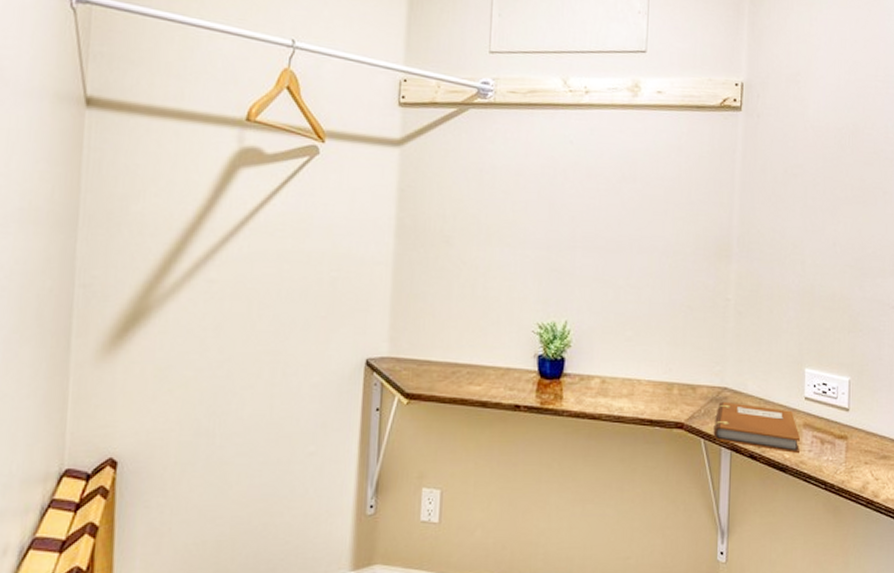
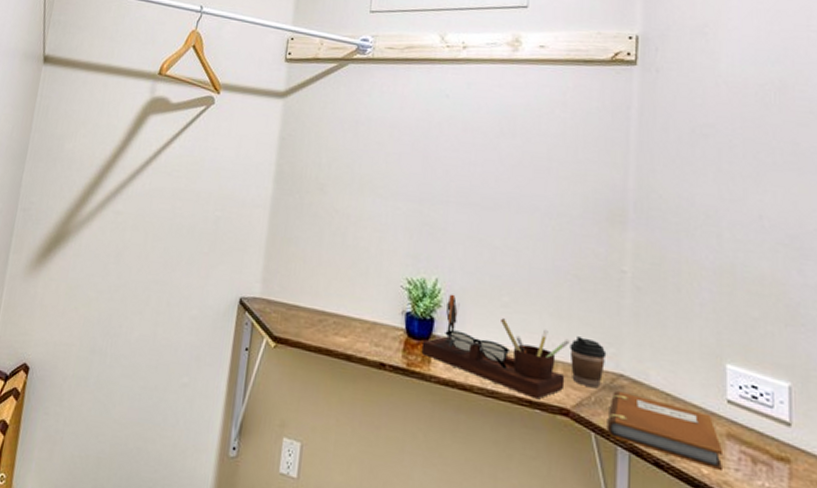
desk organizer: none [553,334,684,418] -> present [421,294,570,400]
coffee cup: none [684,360,714,401] -> present [569,336,607,387]

